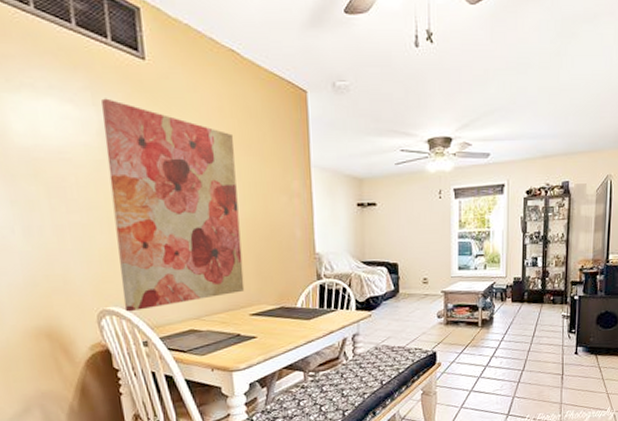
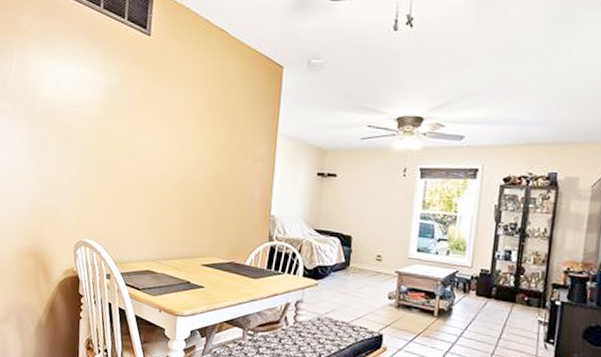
wall art: present [102,98,245,312] -> none [97,65,213,246]

